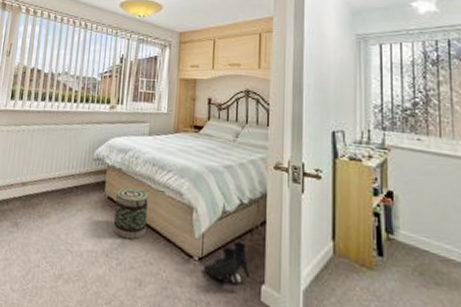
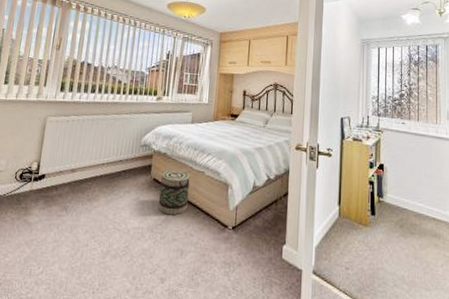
boots: present [204,241,250,287] -> none [236,211,274,248]

